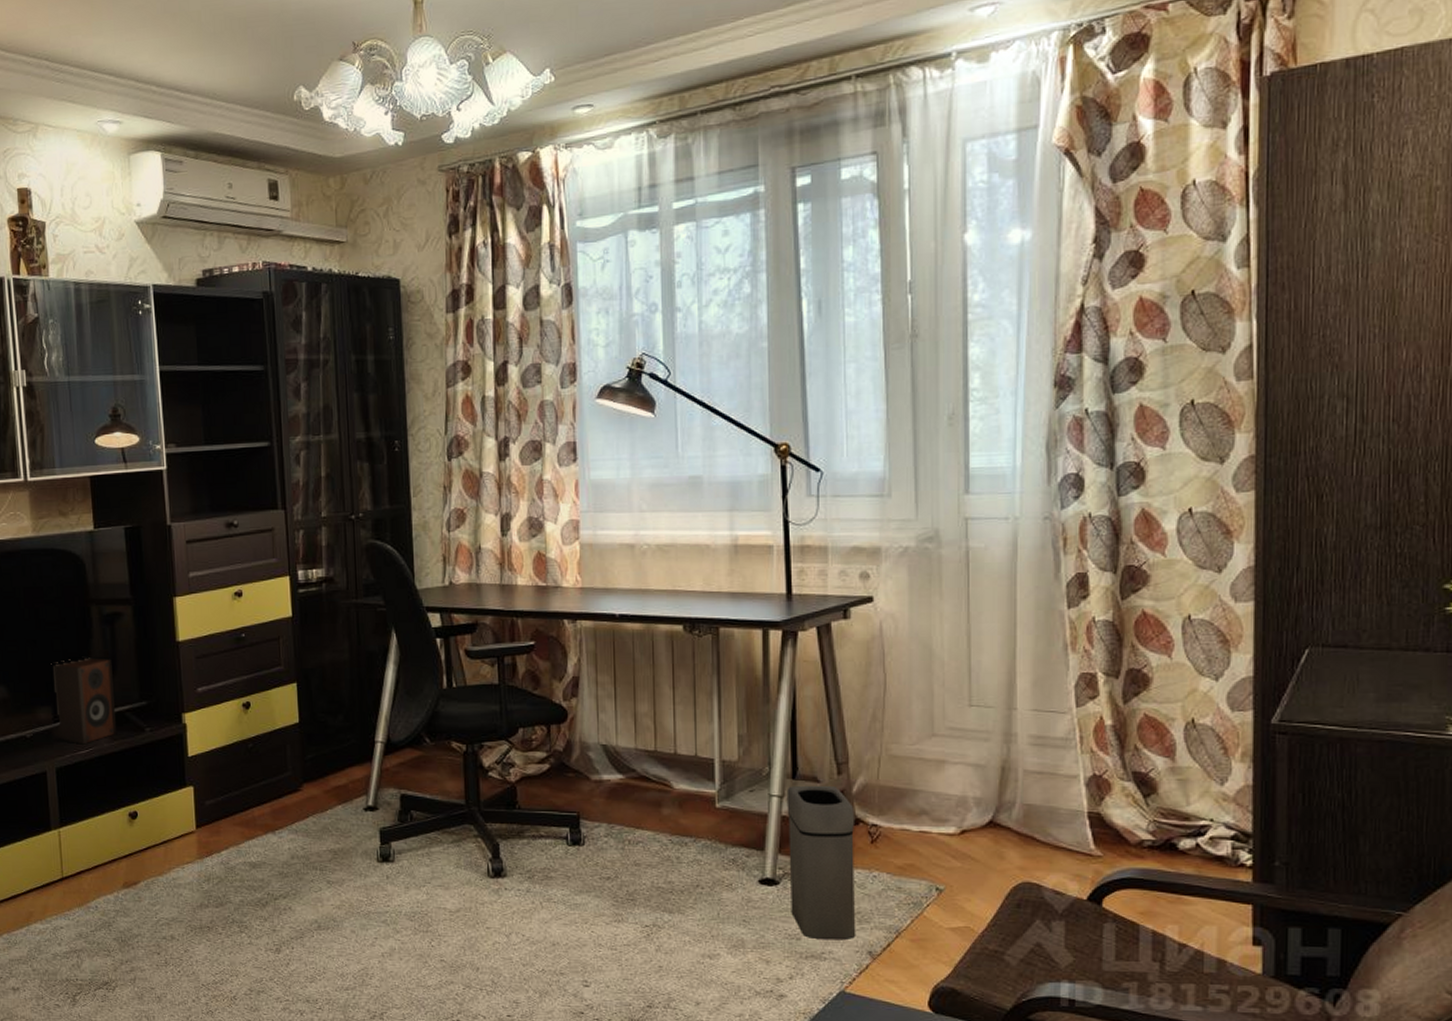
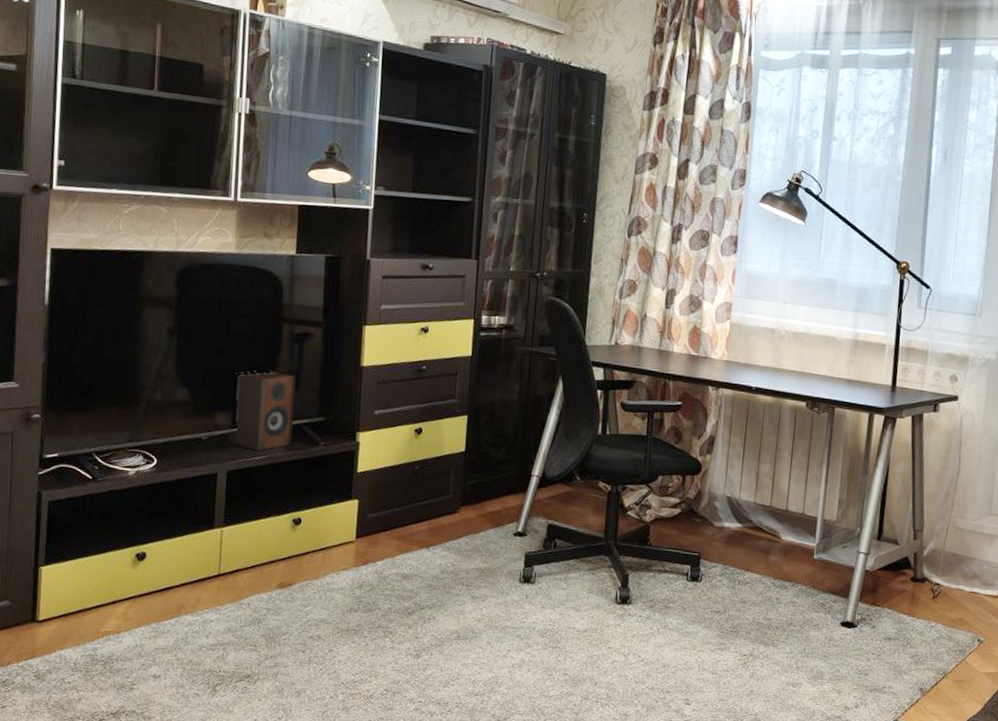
trash bin: present [786,785,856,940] -> none [863,545,923,677]

